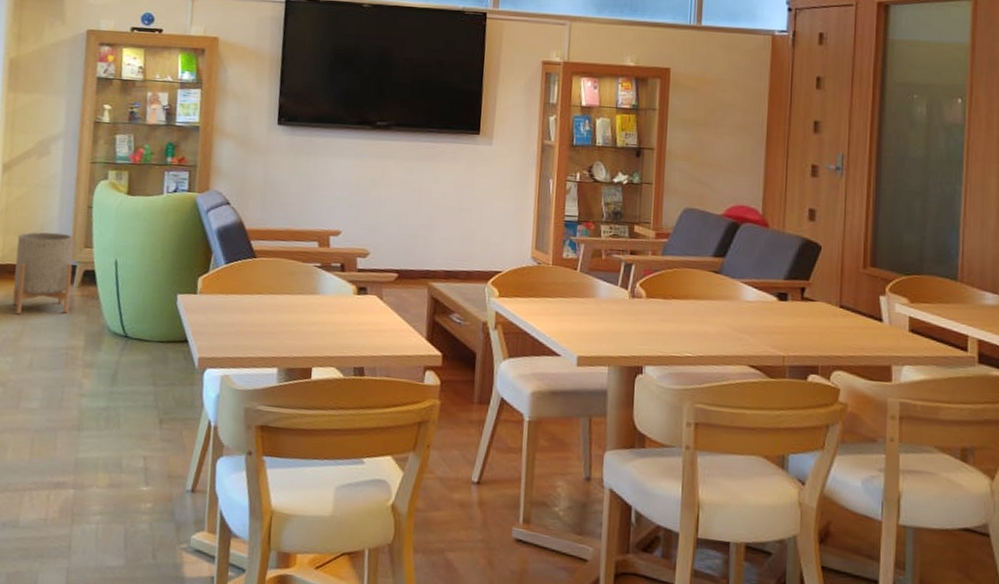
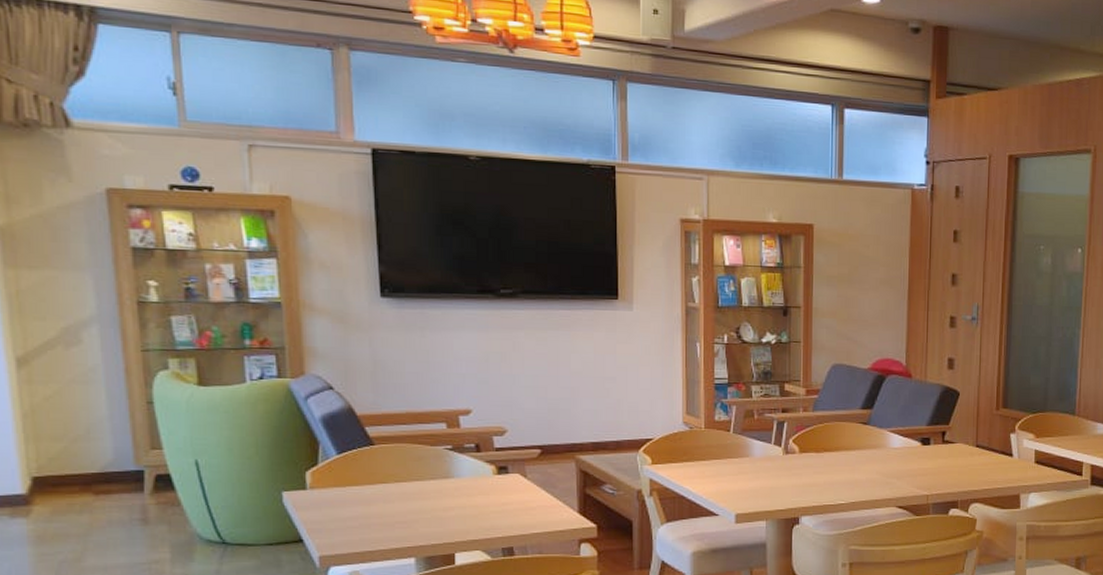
planter: present [12,232,74,315] -> none [55,435,144,532]

